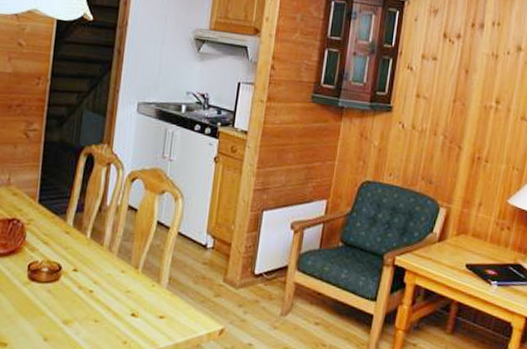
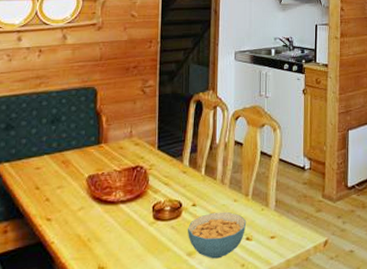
cereal bowl: none [65,281,134,332] -> present [188,212,247,259]

